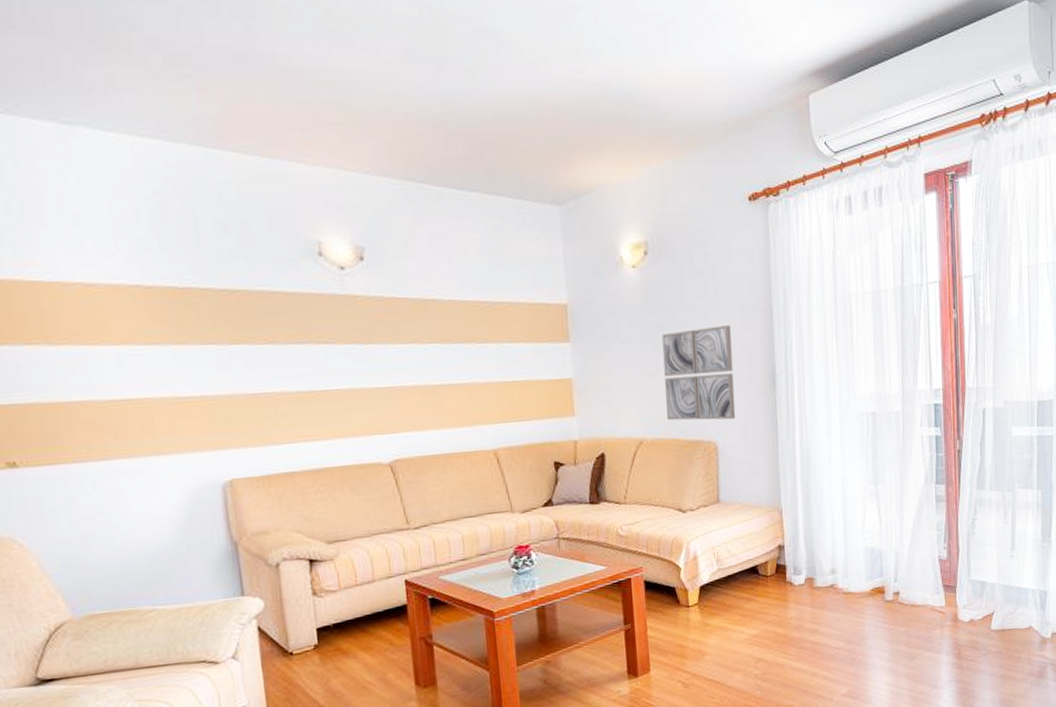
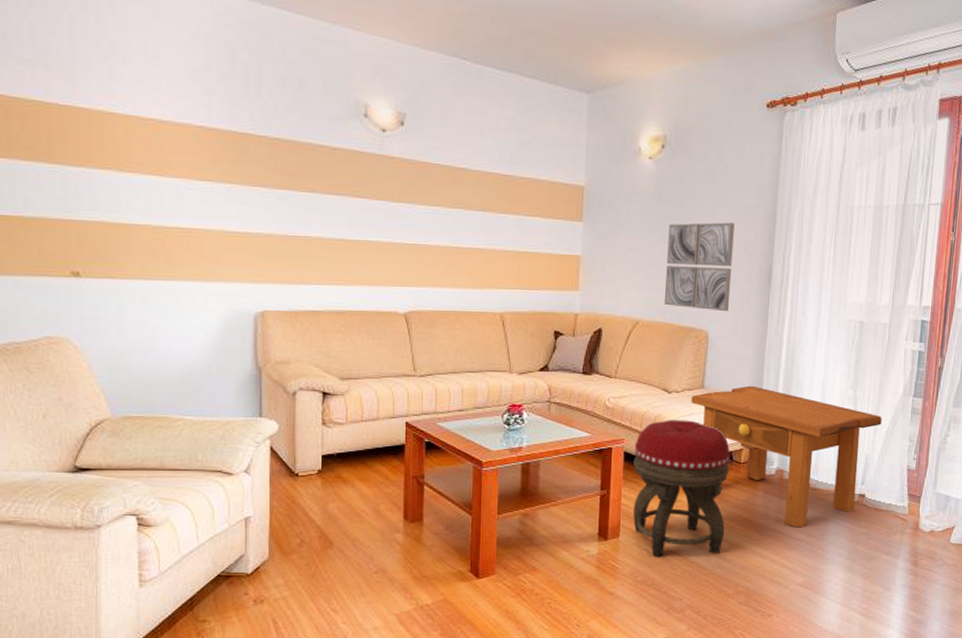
footstool: none [654,538,760,688] -> present [633,420,731,558]
side table: none [707,493,907,636] -> present [691,385,882,528]

